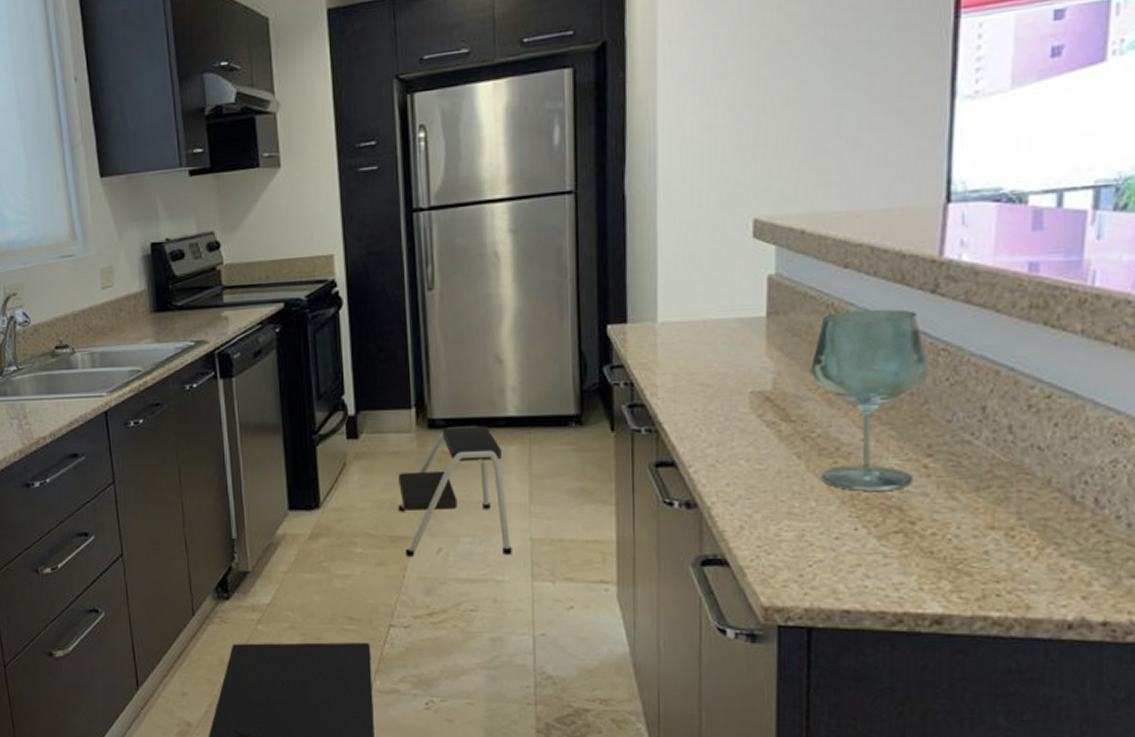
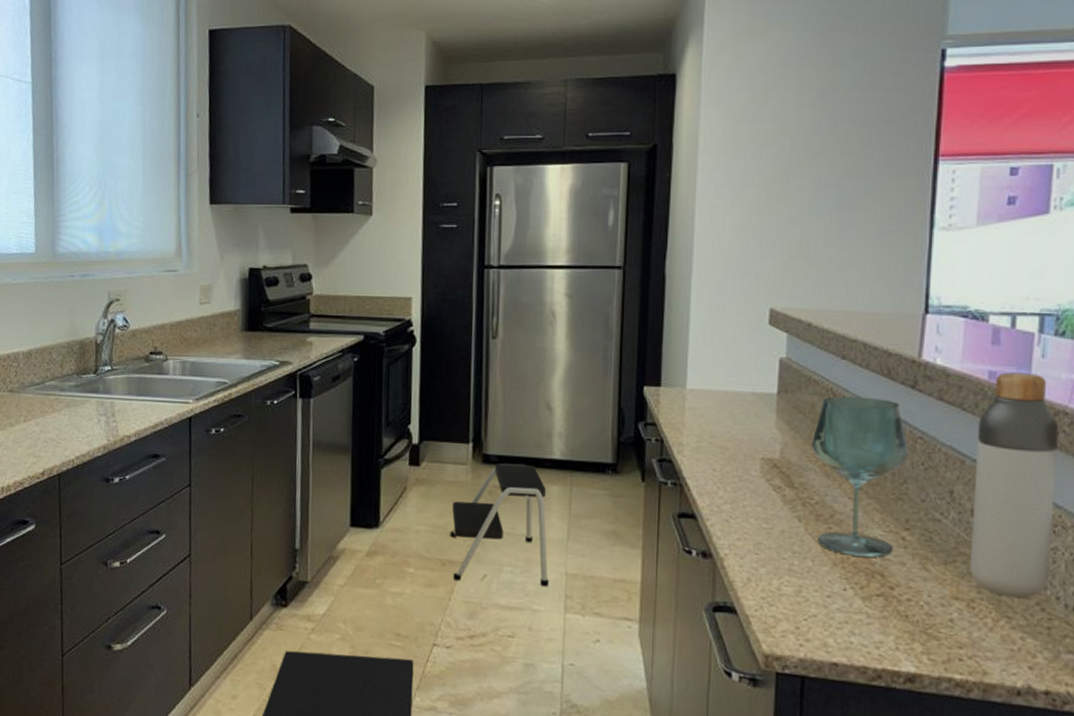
bottle: none [1007,259,1119,520] -> present [969,372,1059,598]

